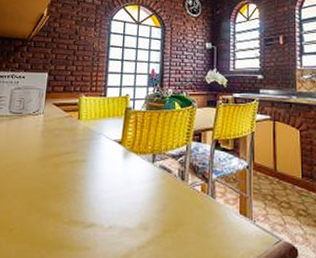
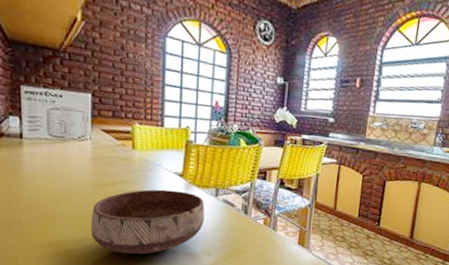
bowl: none [33,158,143,231] -> present [90,189,205,254]

